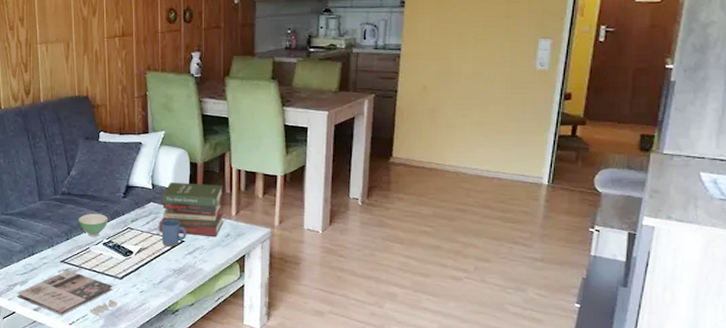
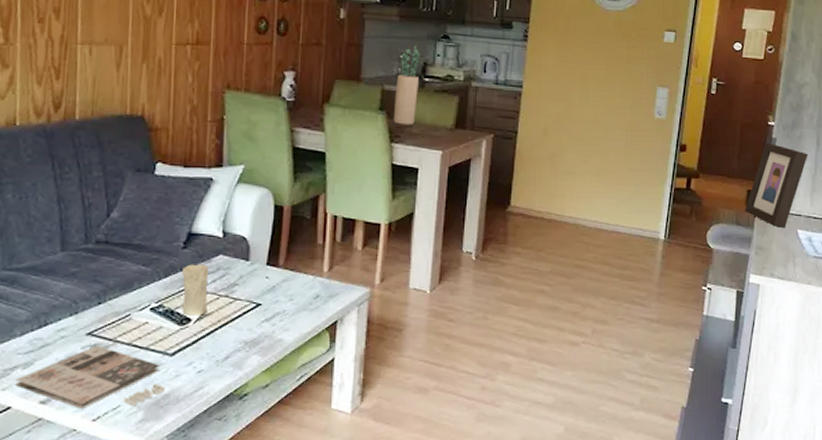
bowl: present [78,213,108,237] -> none [116,268,160,300]
candle: none [124,210,144,249] -> present [182,264,209,316]
books: present [159,181,224,237] -> none [228,229,313,299]
mug: present [161,219,187,246] -> none [231,276,265,311]
vase: none [284,18,306,91] -> present [393,43,421,126]
picture frame: none [637,86,715,171] -> present [745,142,808,228]

